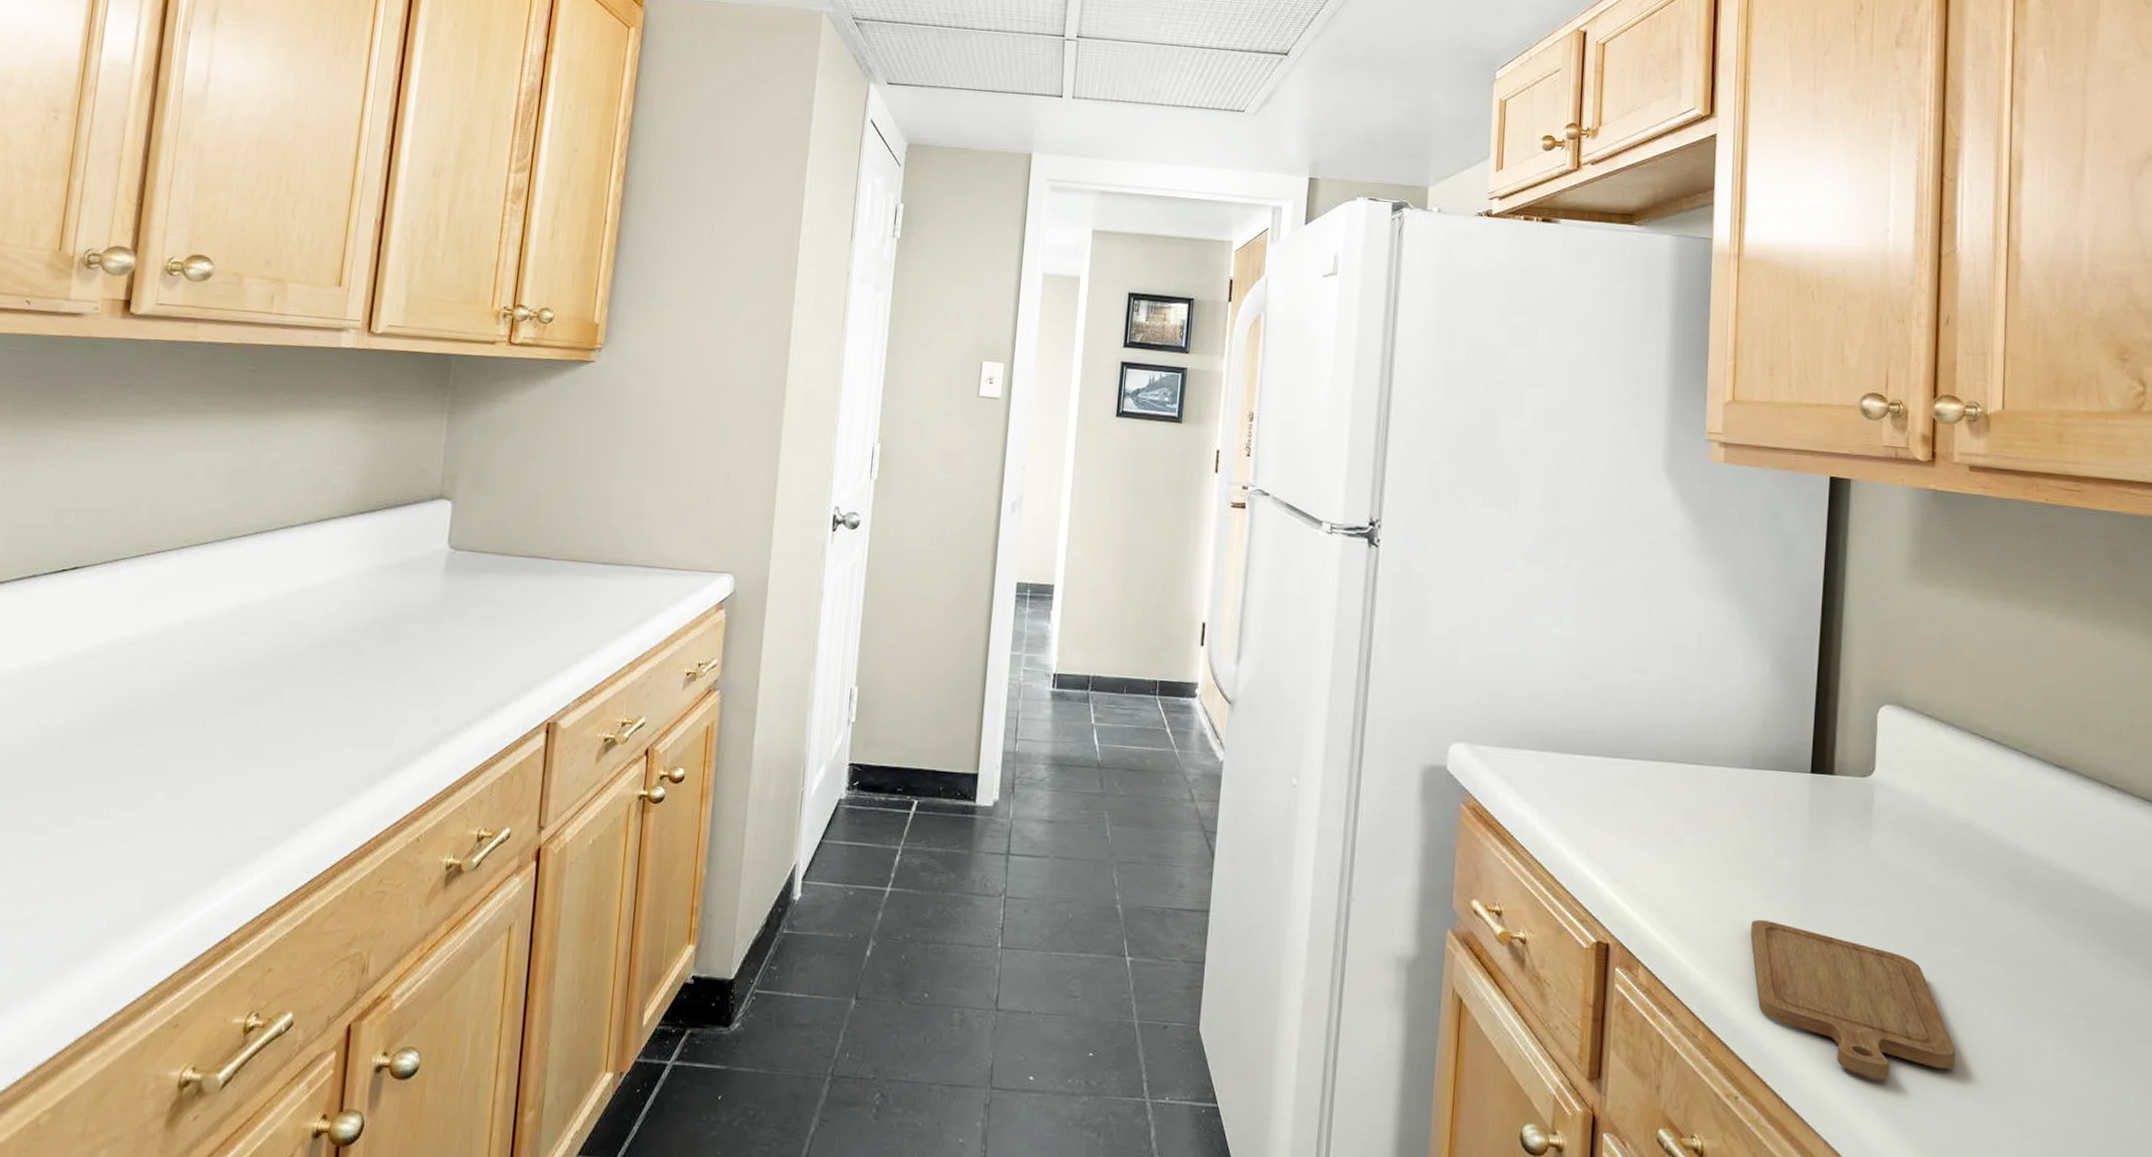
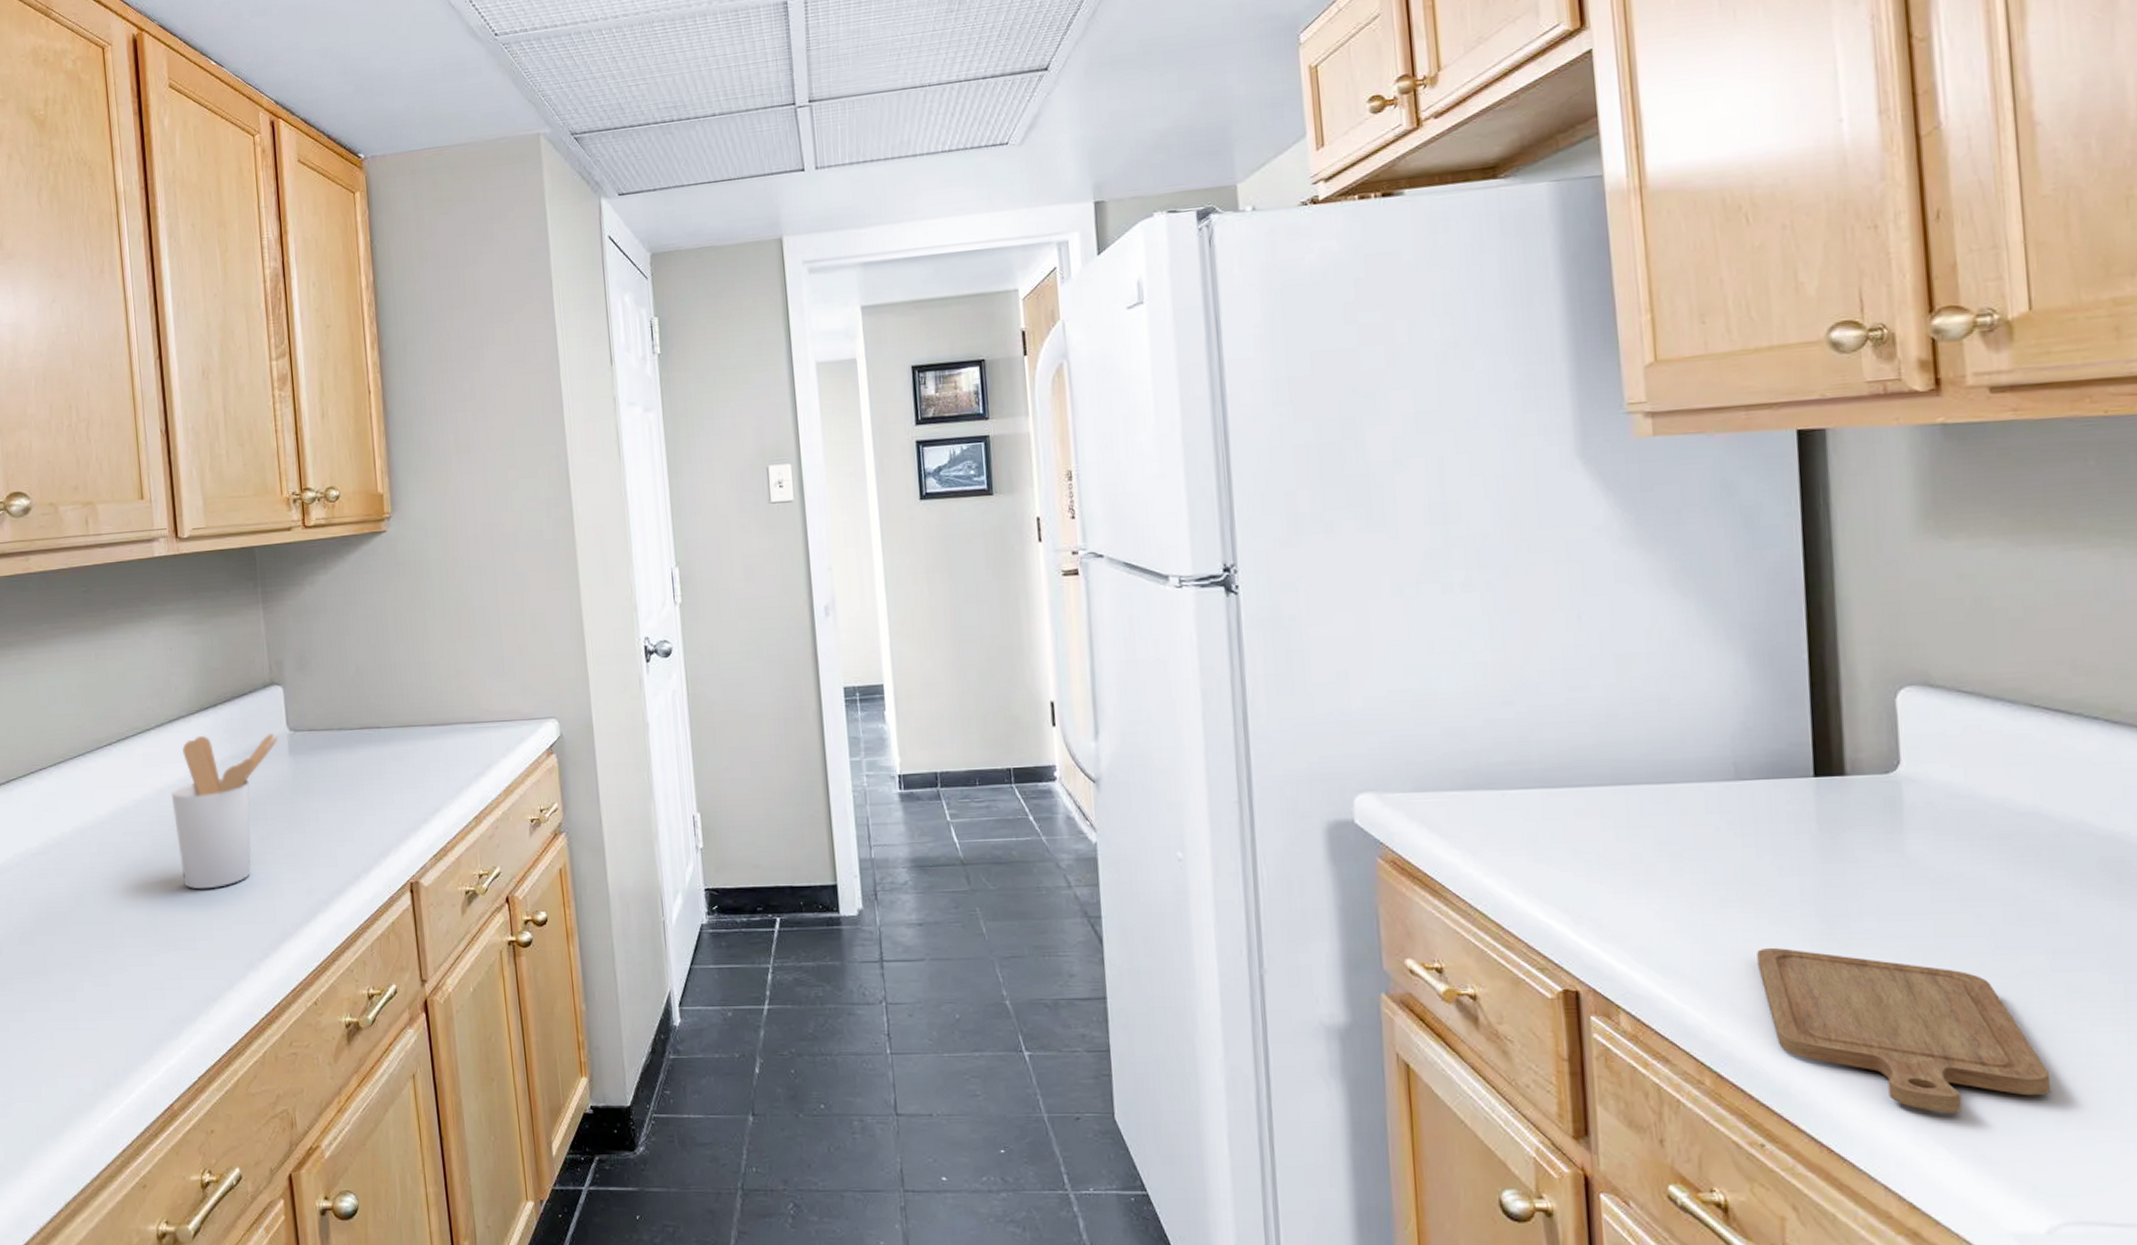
utensil holder: none [297,541,437,705] -> present [171,733,279,890]

